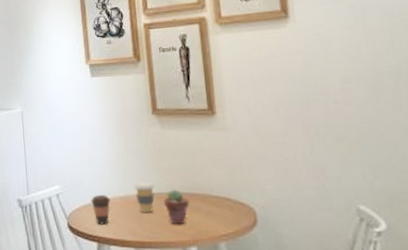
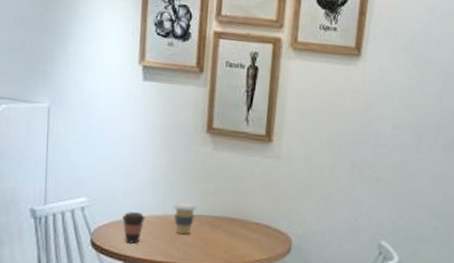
potted succulent: present [163,189,190,225] -> none [203,213,230,248]

